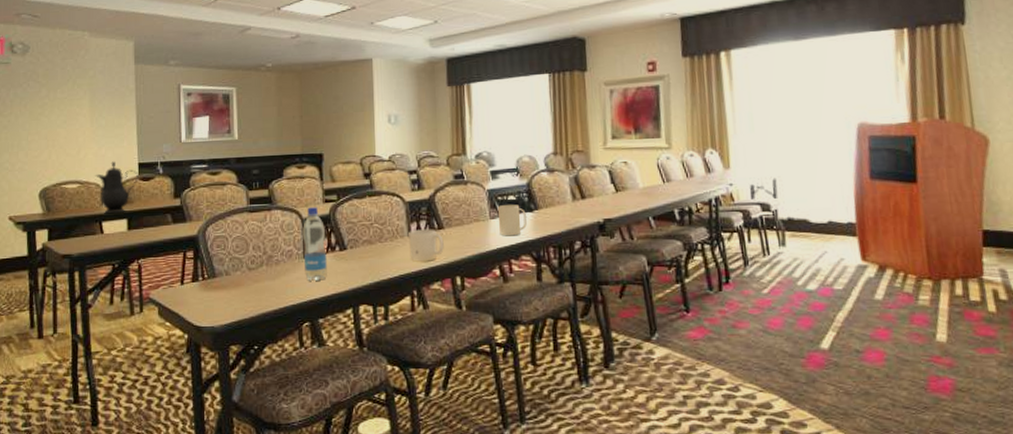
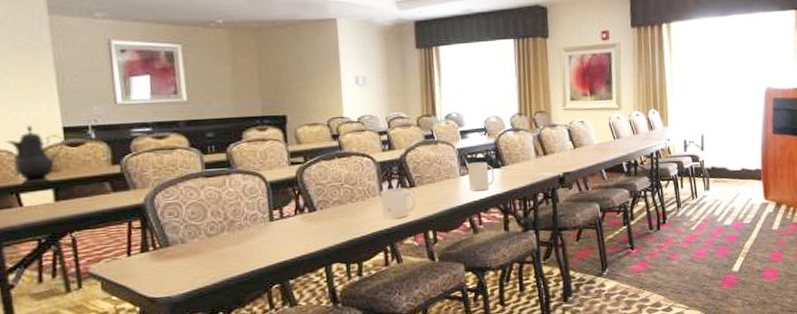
bottle: present [303,207,327,282] -> none [267,170,296,244]

